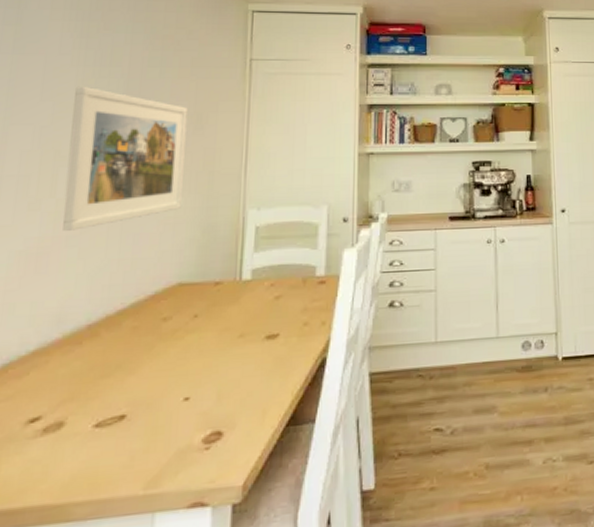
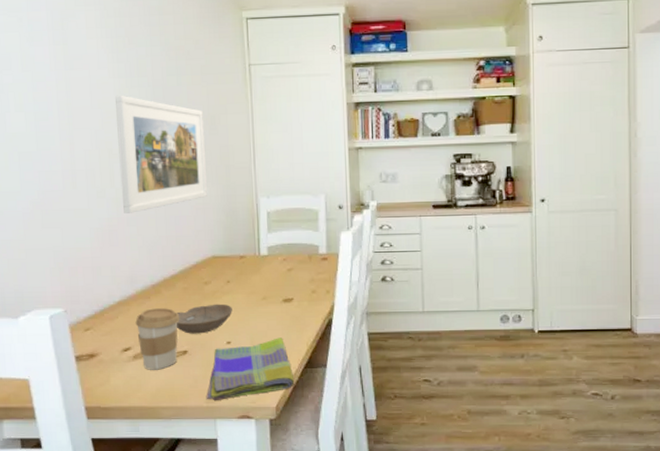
coffee cup: none [54,356,122,448] -> present [135,308,180,370]
bowl: none [114,346,197,391] -> present [176,303,232,334]
dish towel: none [144,387,272,486] -> present [206,337,295,401]

